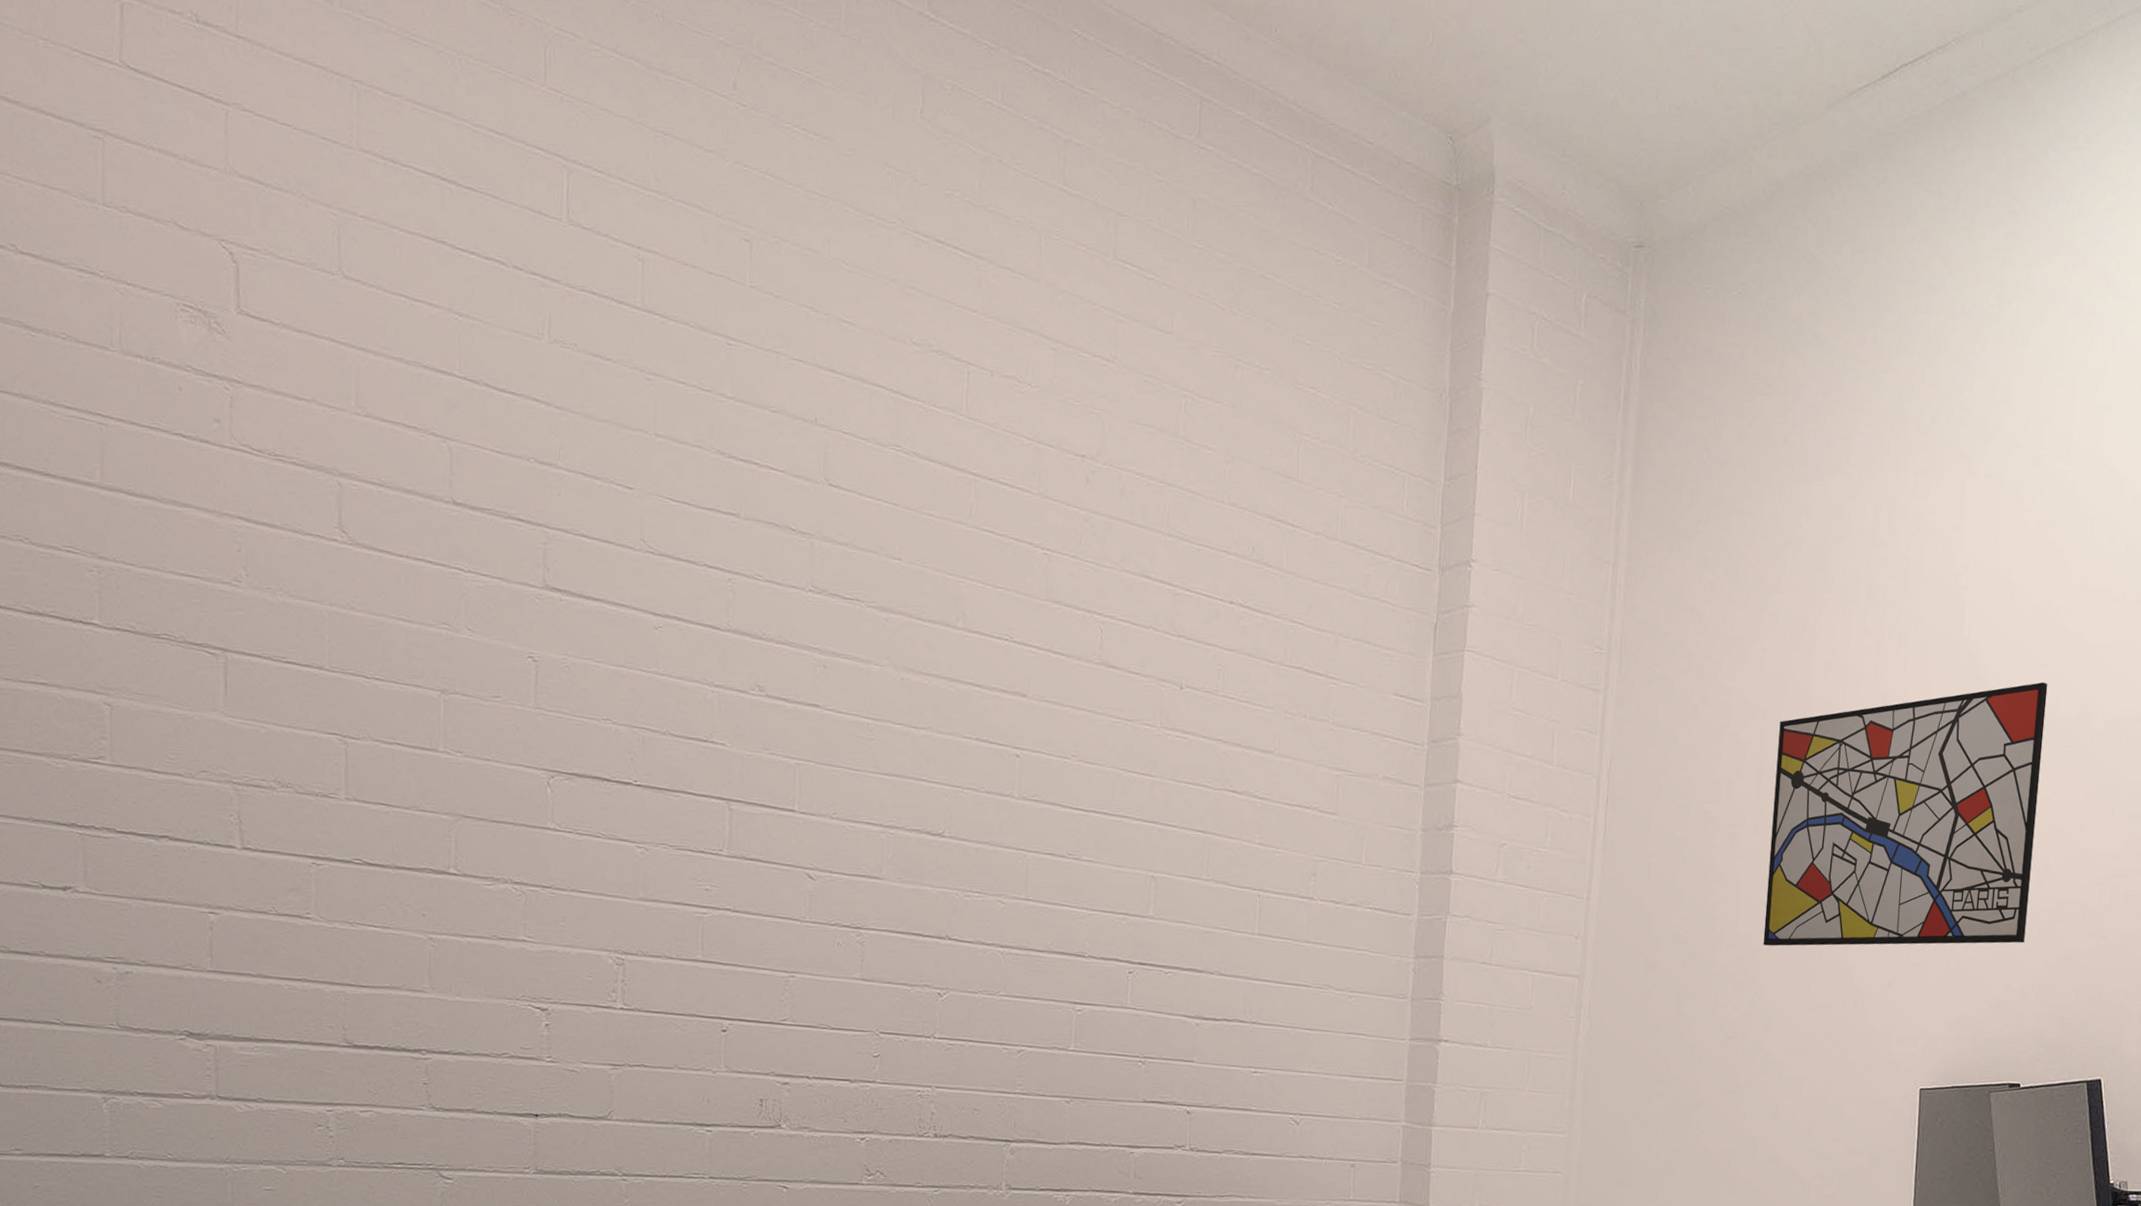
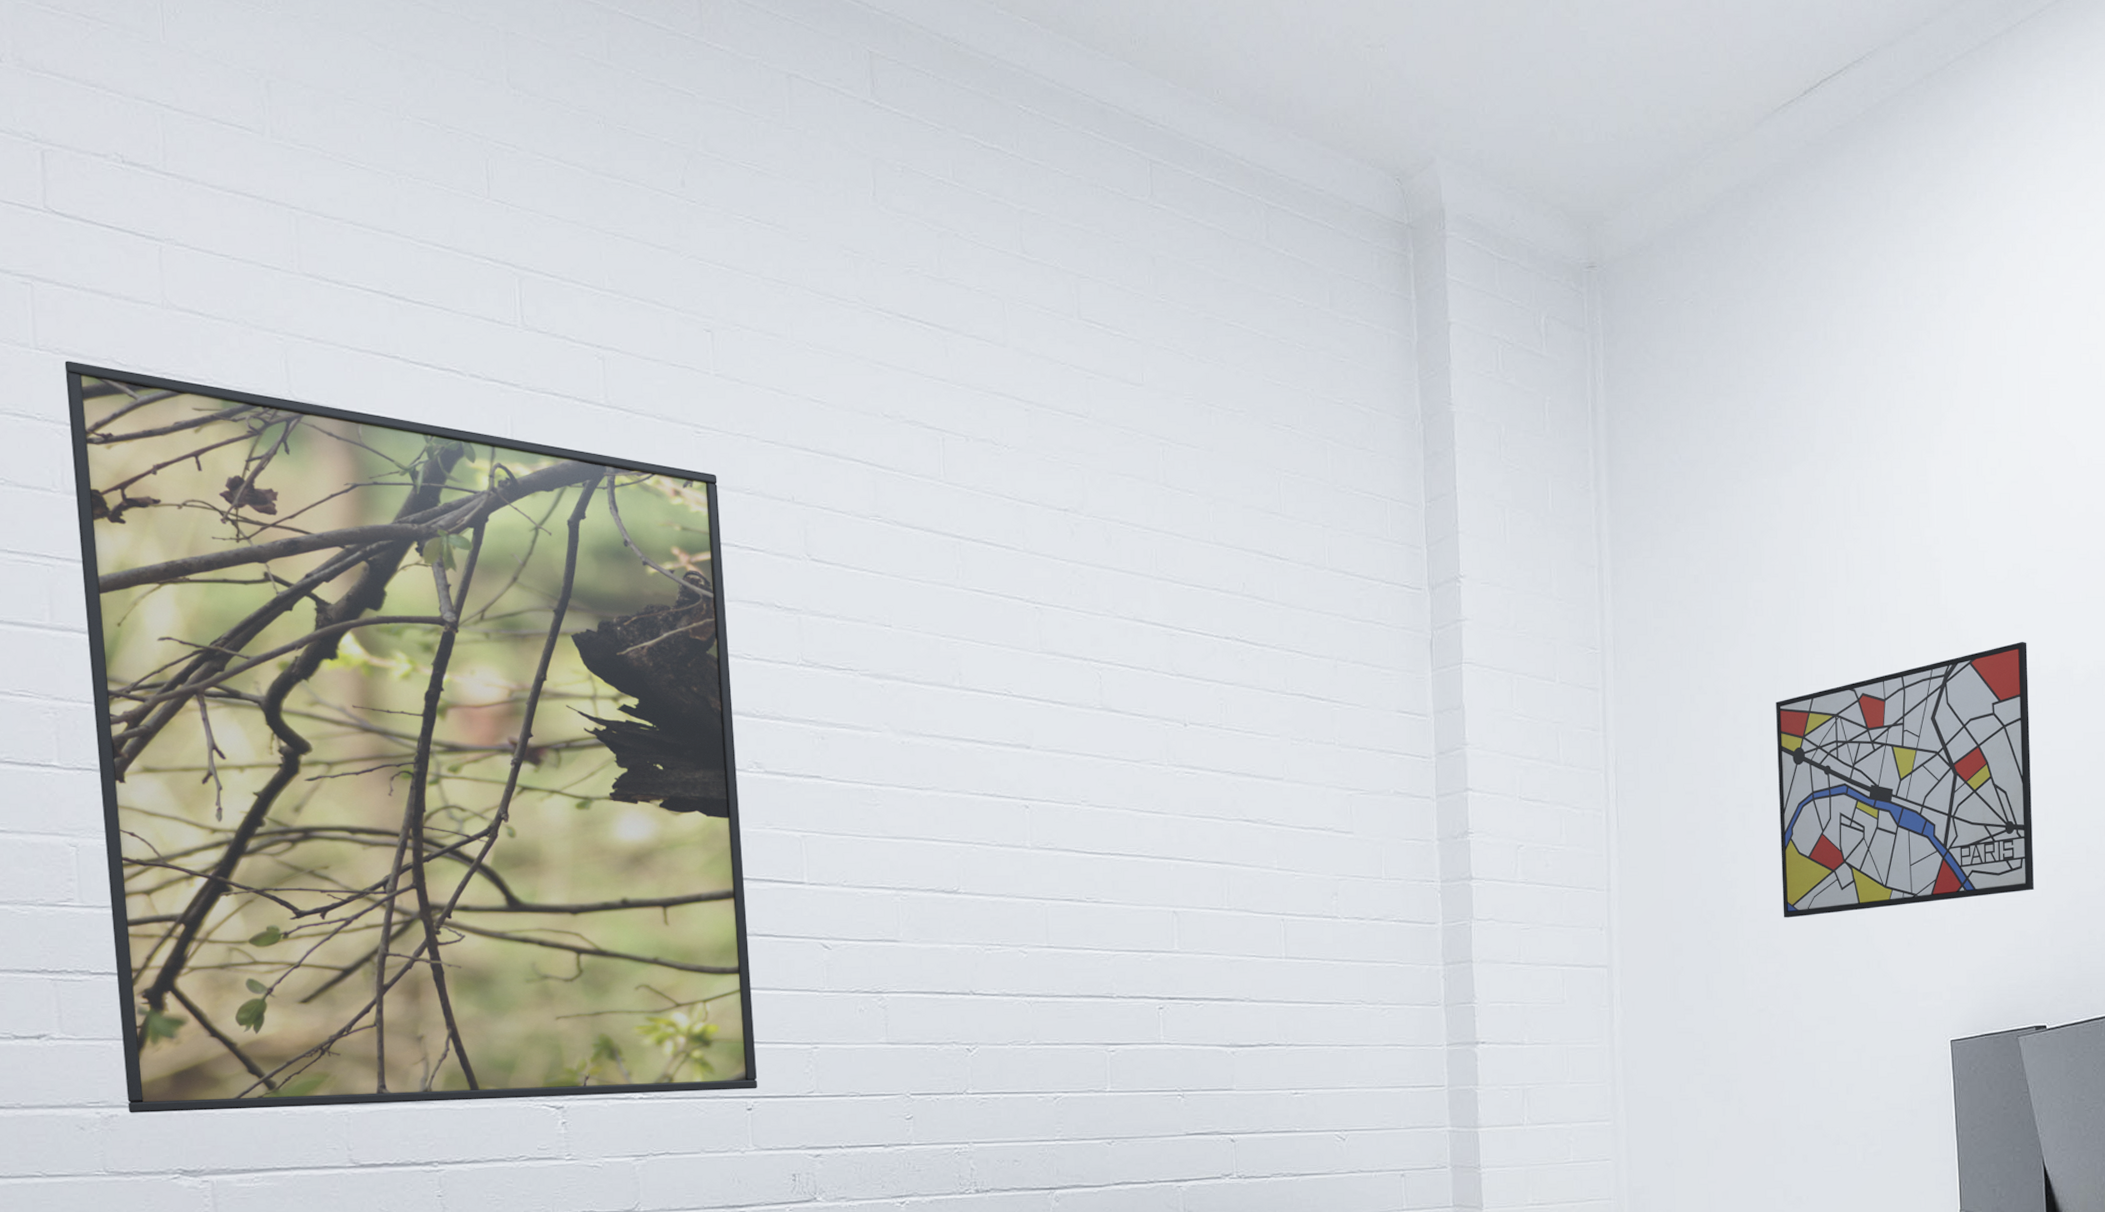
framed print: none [129,219,744,1011] -> present [64,361,757,1113]

